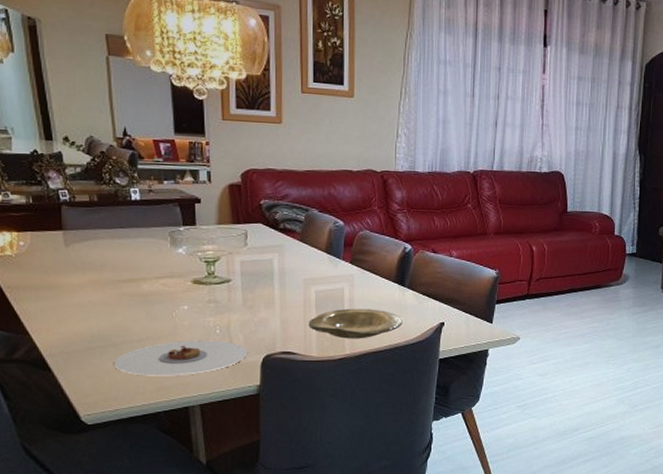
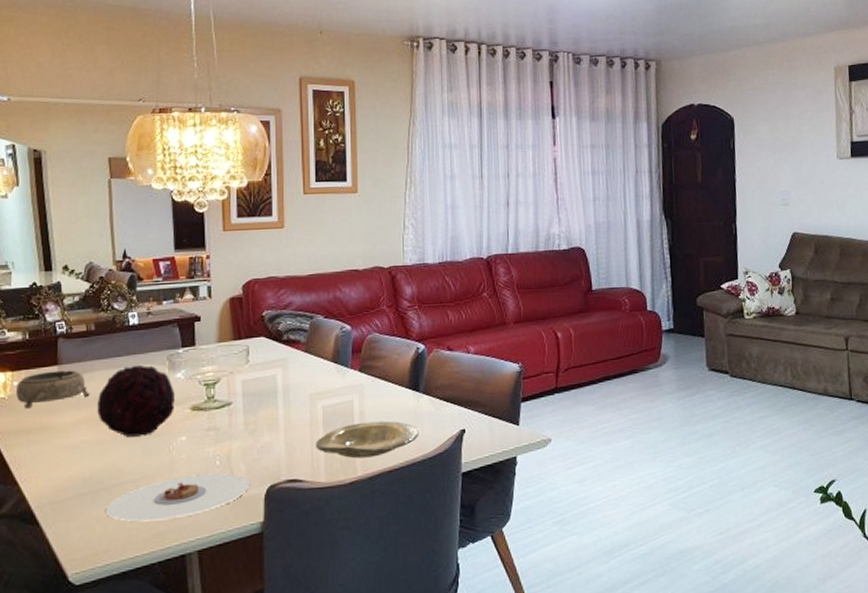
decorative bowl: none [23,235,95,268] -> present [16,370,90,409]
decorative orb: none [103,237,177,302] -> present [97,364,175,437]

